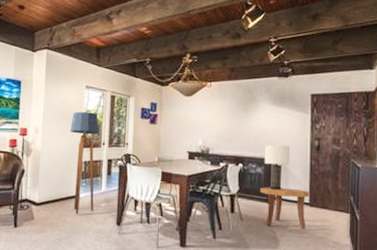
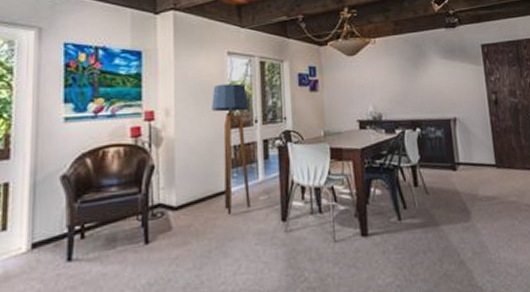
side table: present [259,187,310,230] -> none [442,150,496,197]
lamp: present [264,144,291,190] -> none [441,102,470,154]

